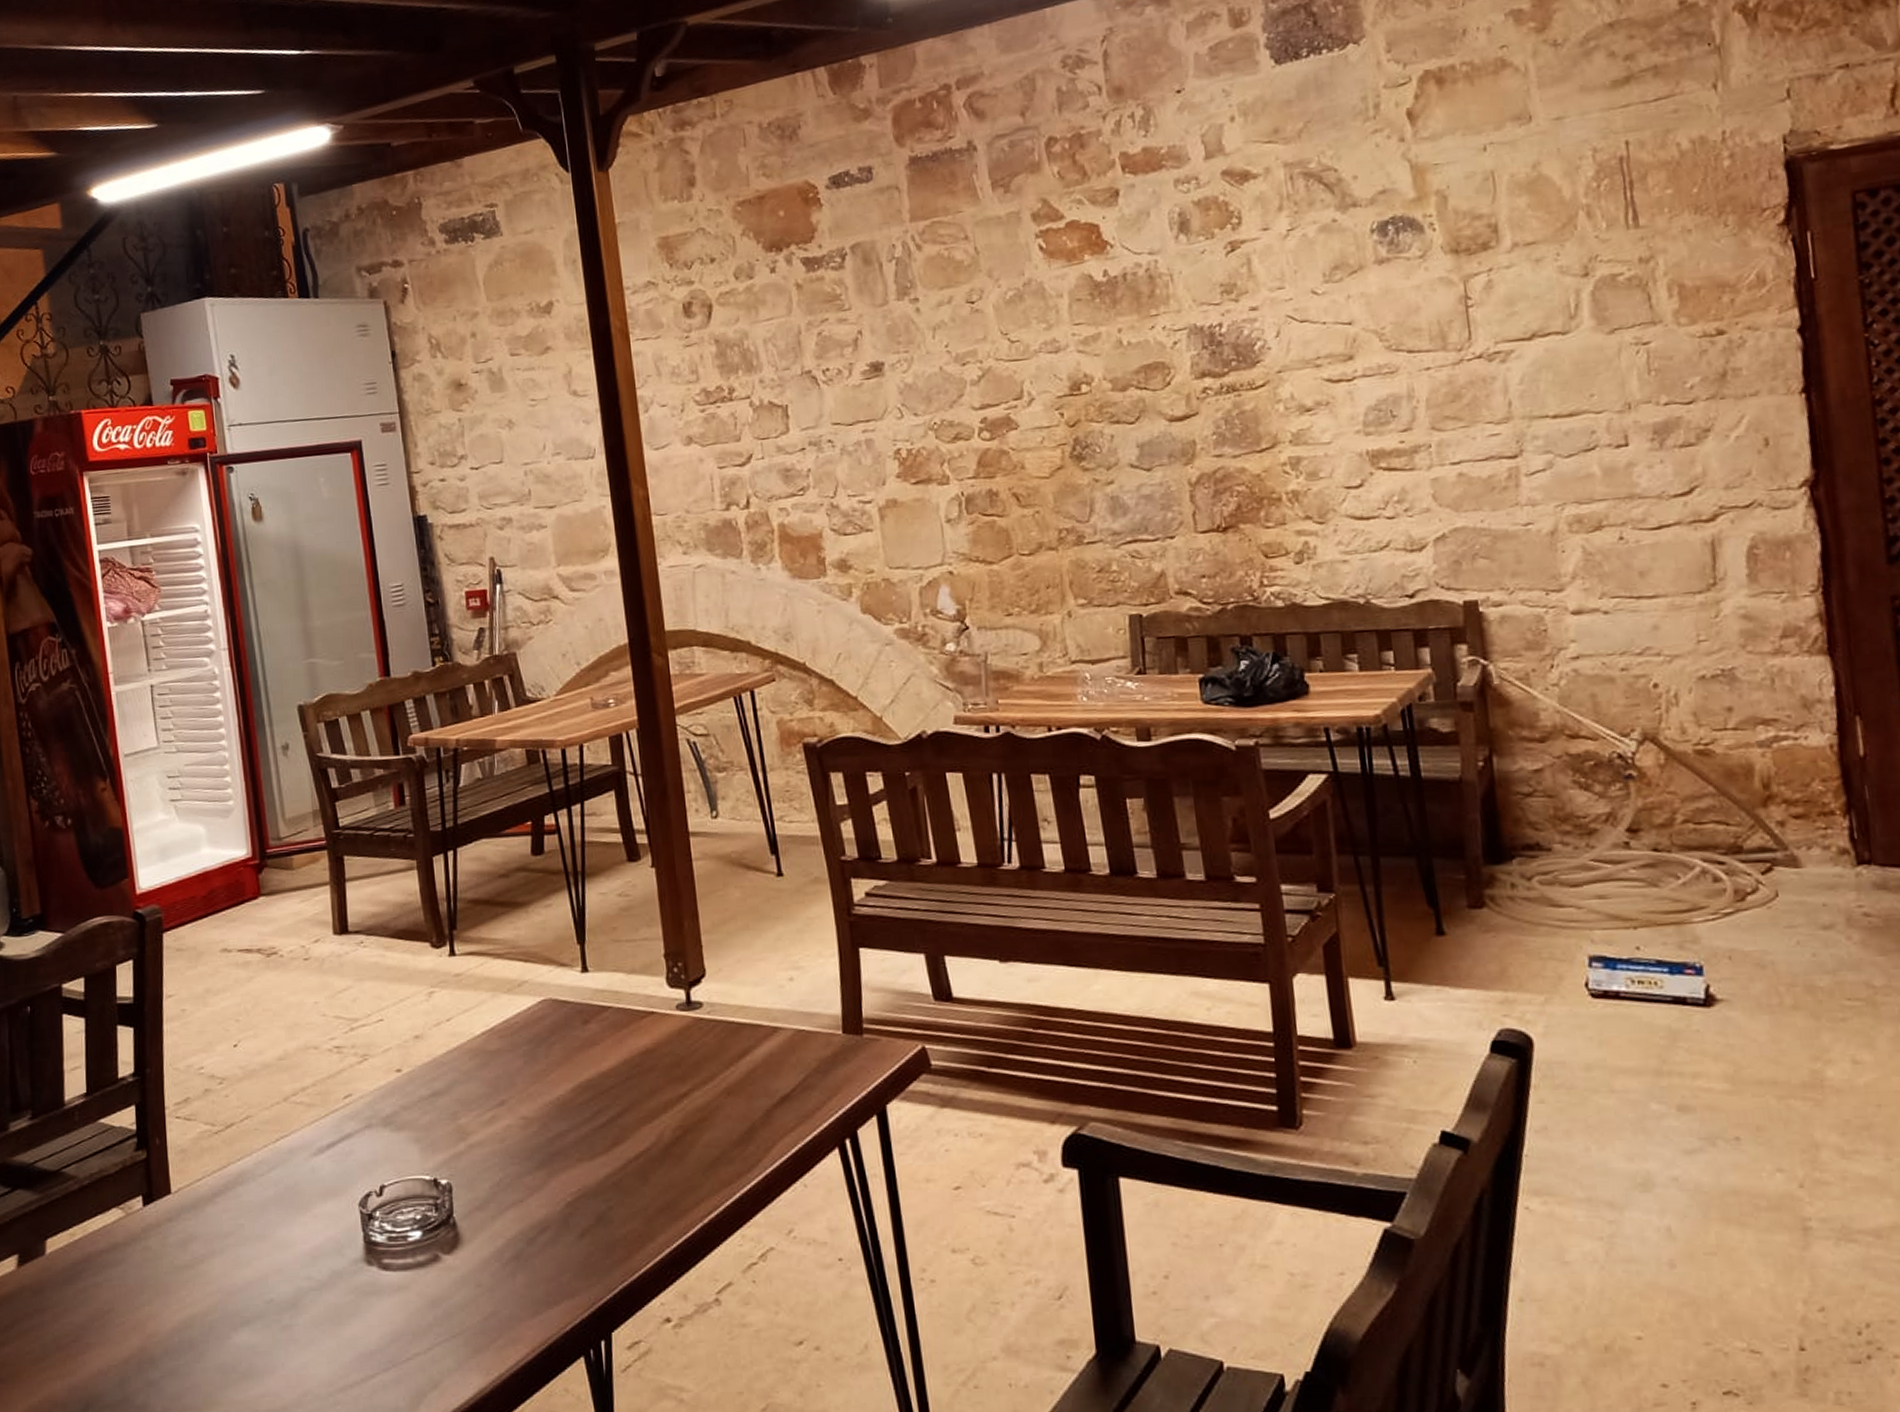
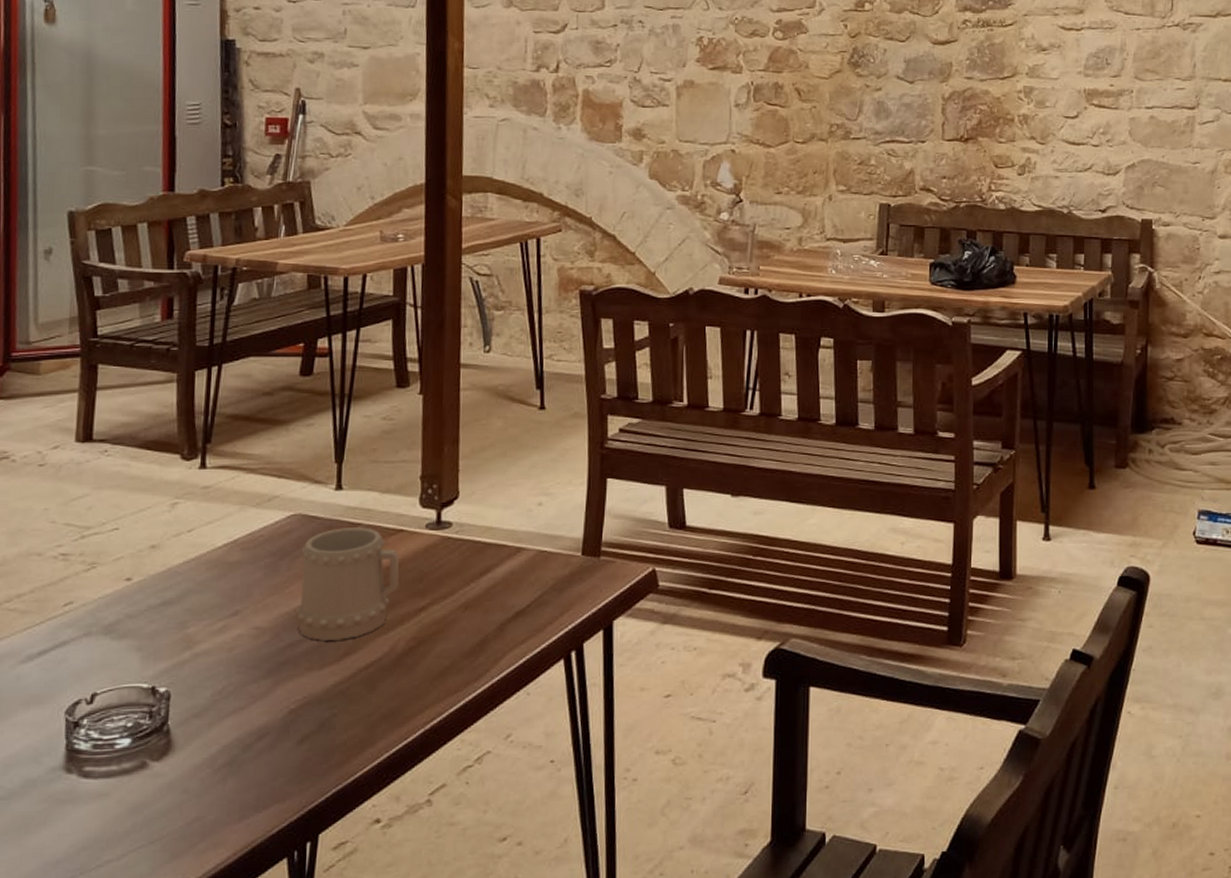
beer mug: none [556,1010,657,1130] -> present [296,527,400,641]

